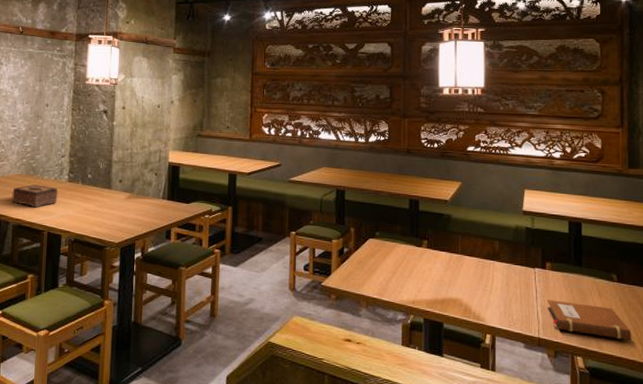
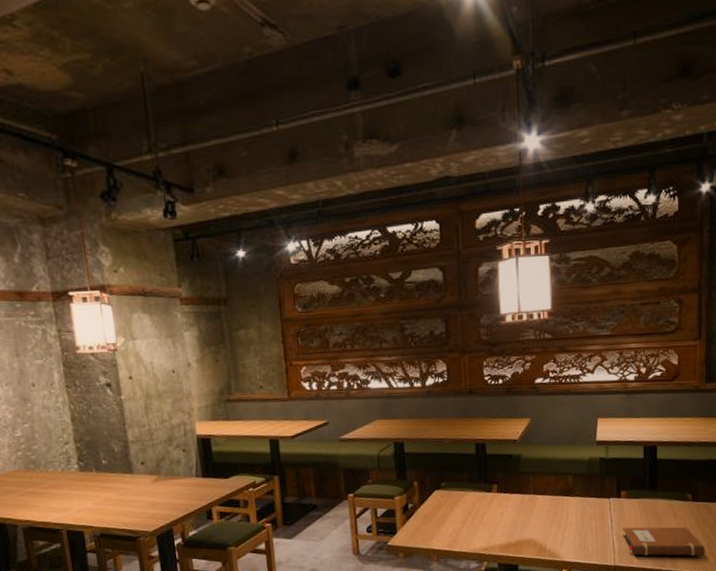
tissue box: present [12,184,58,208] -> none [13,478,71,506]

